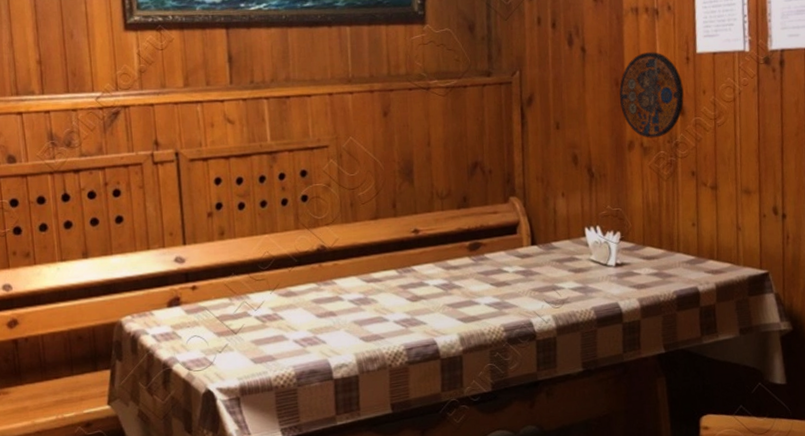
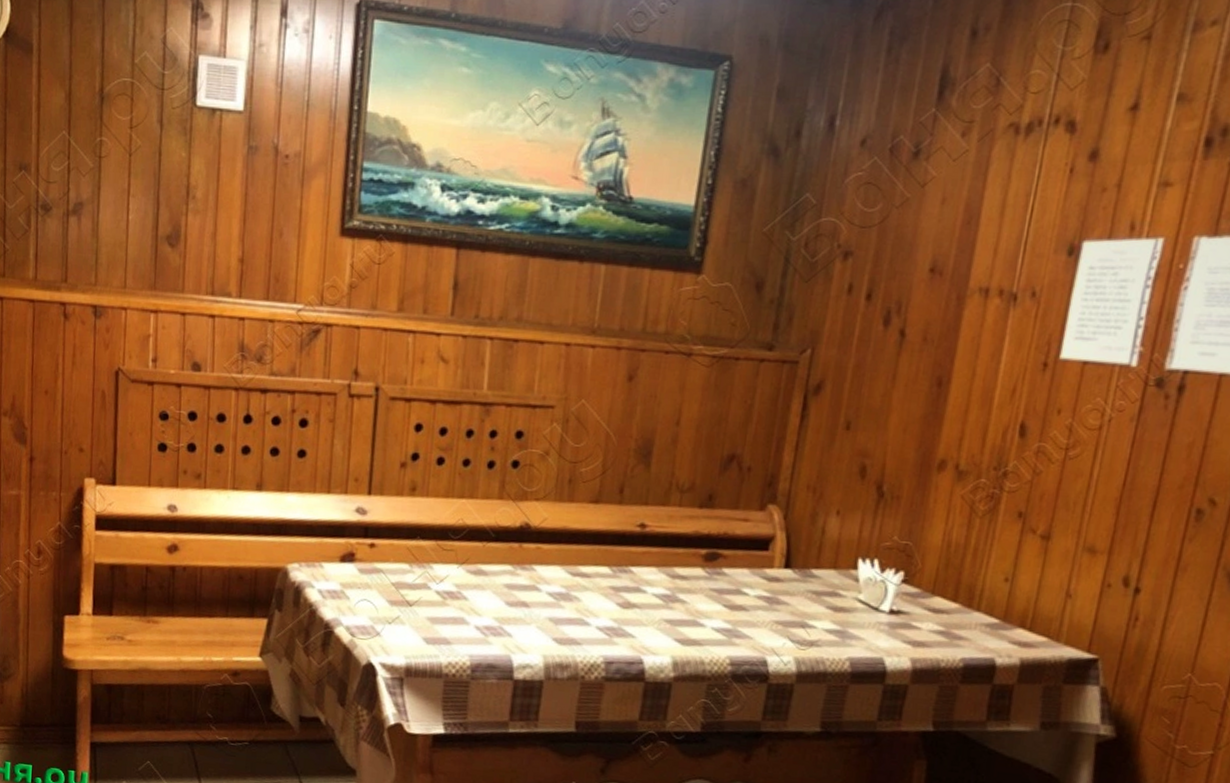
manhole cover: present [619,52,684,138] -> none [938,348,1032,461]

